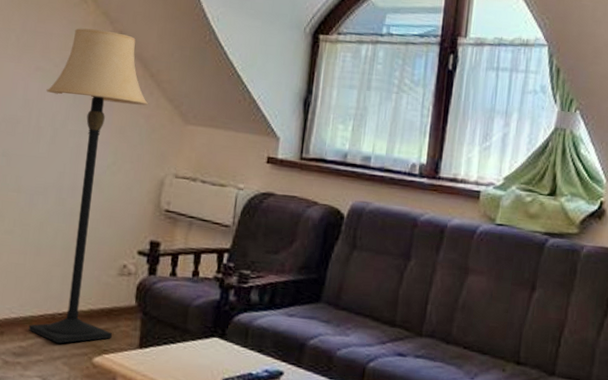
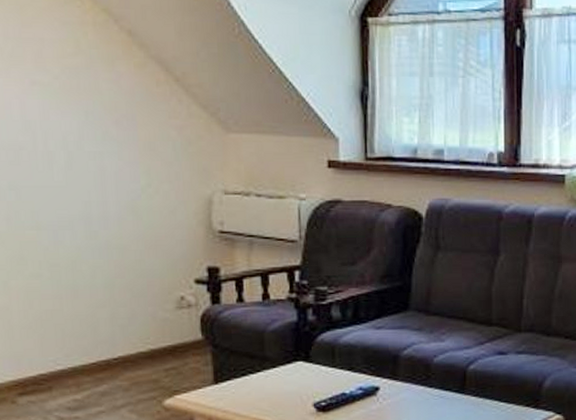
lamp: present [28,28,149,344] -> none [49,30,181,391]

